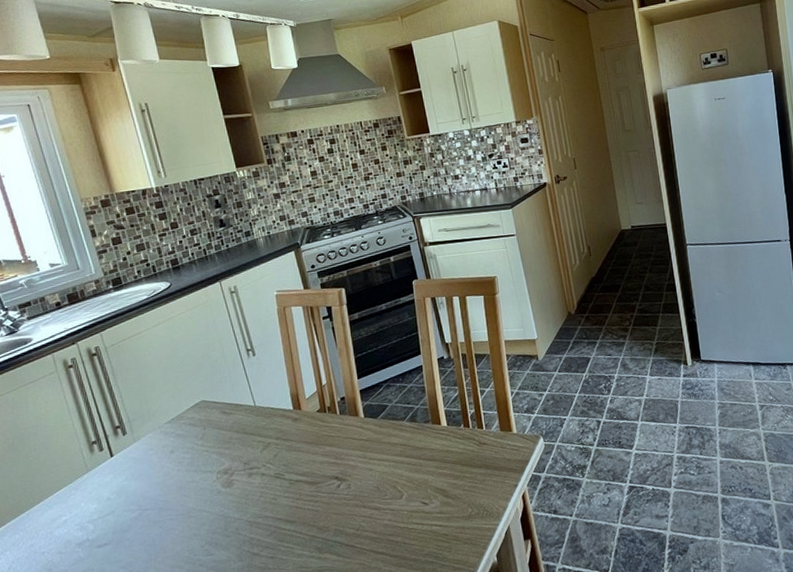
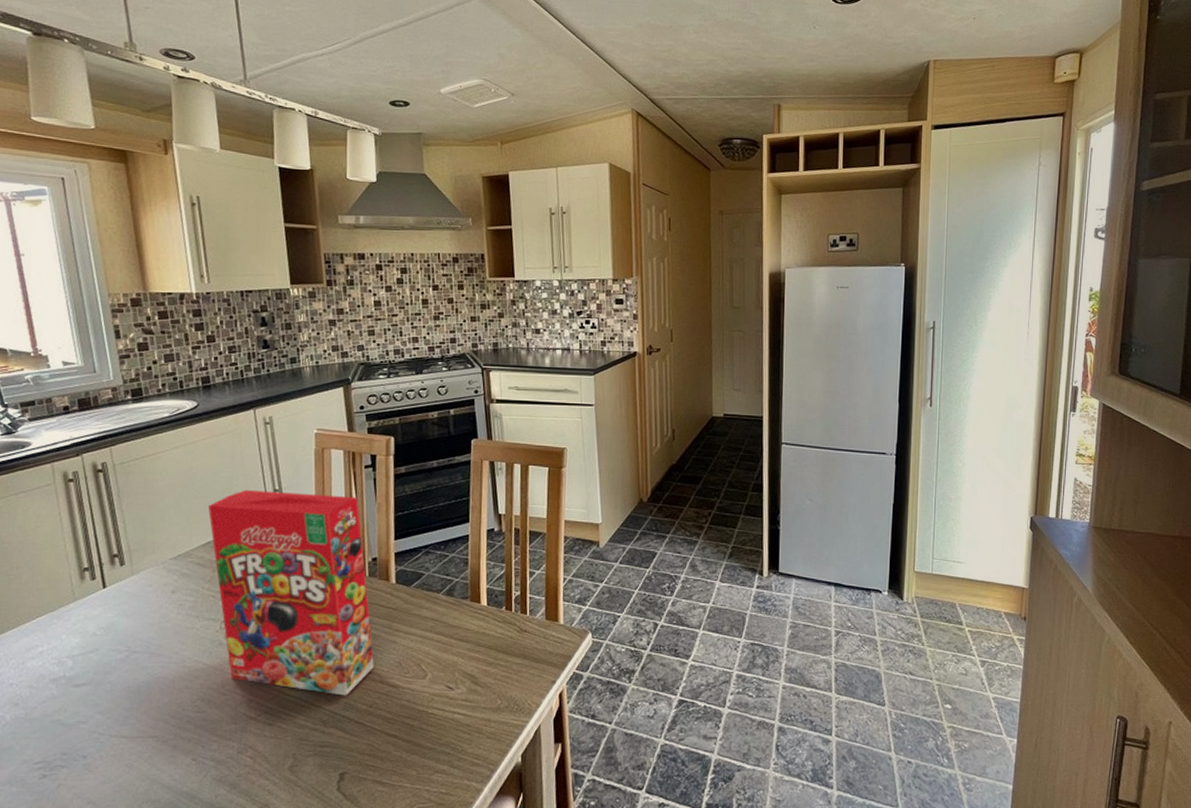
cereal box: none [191,346,357,524] -> present [207,489,375,696]

